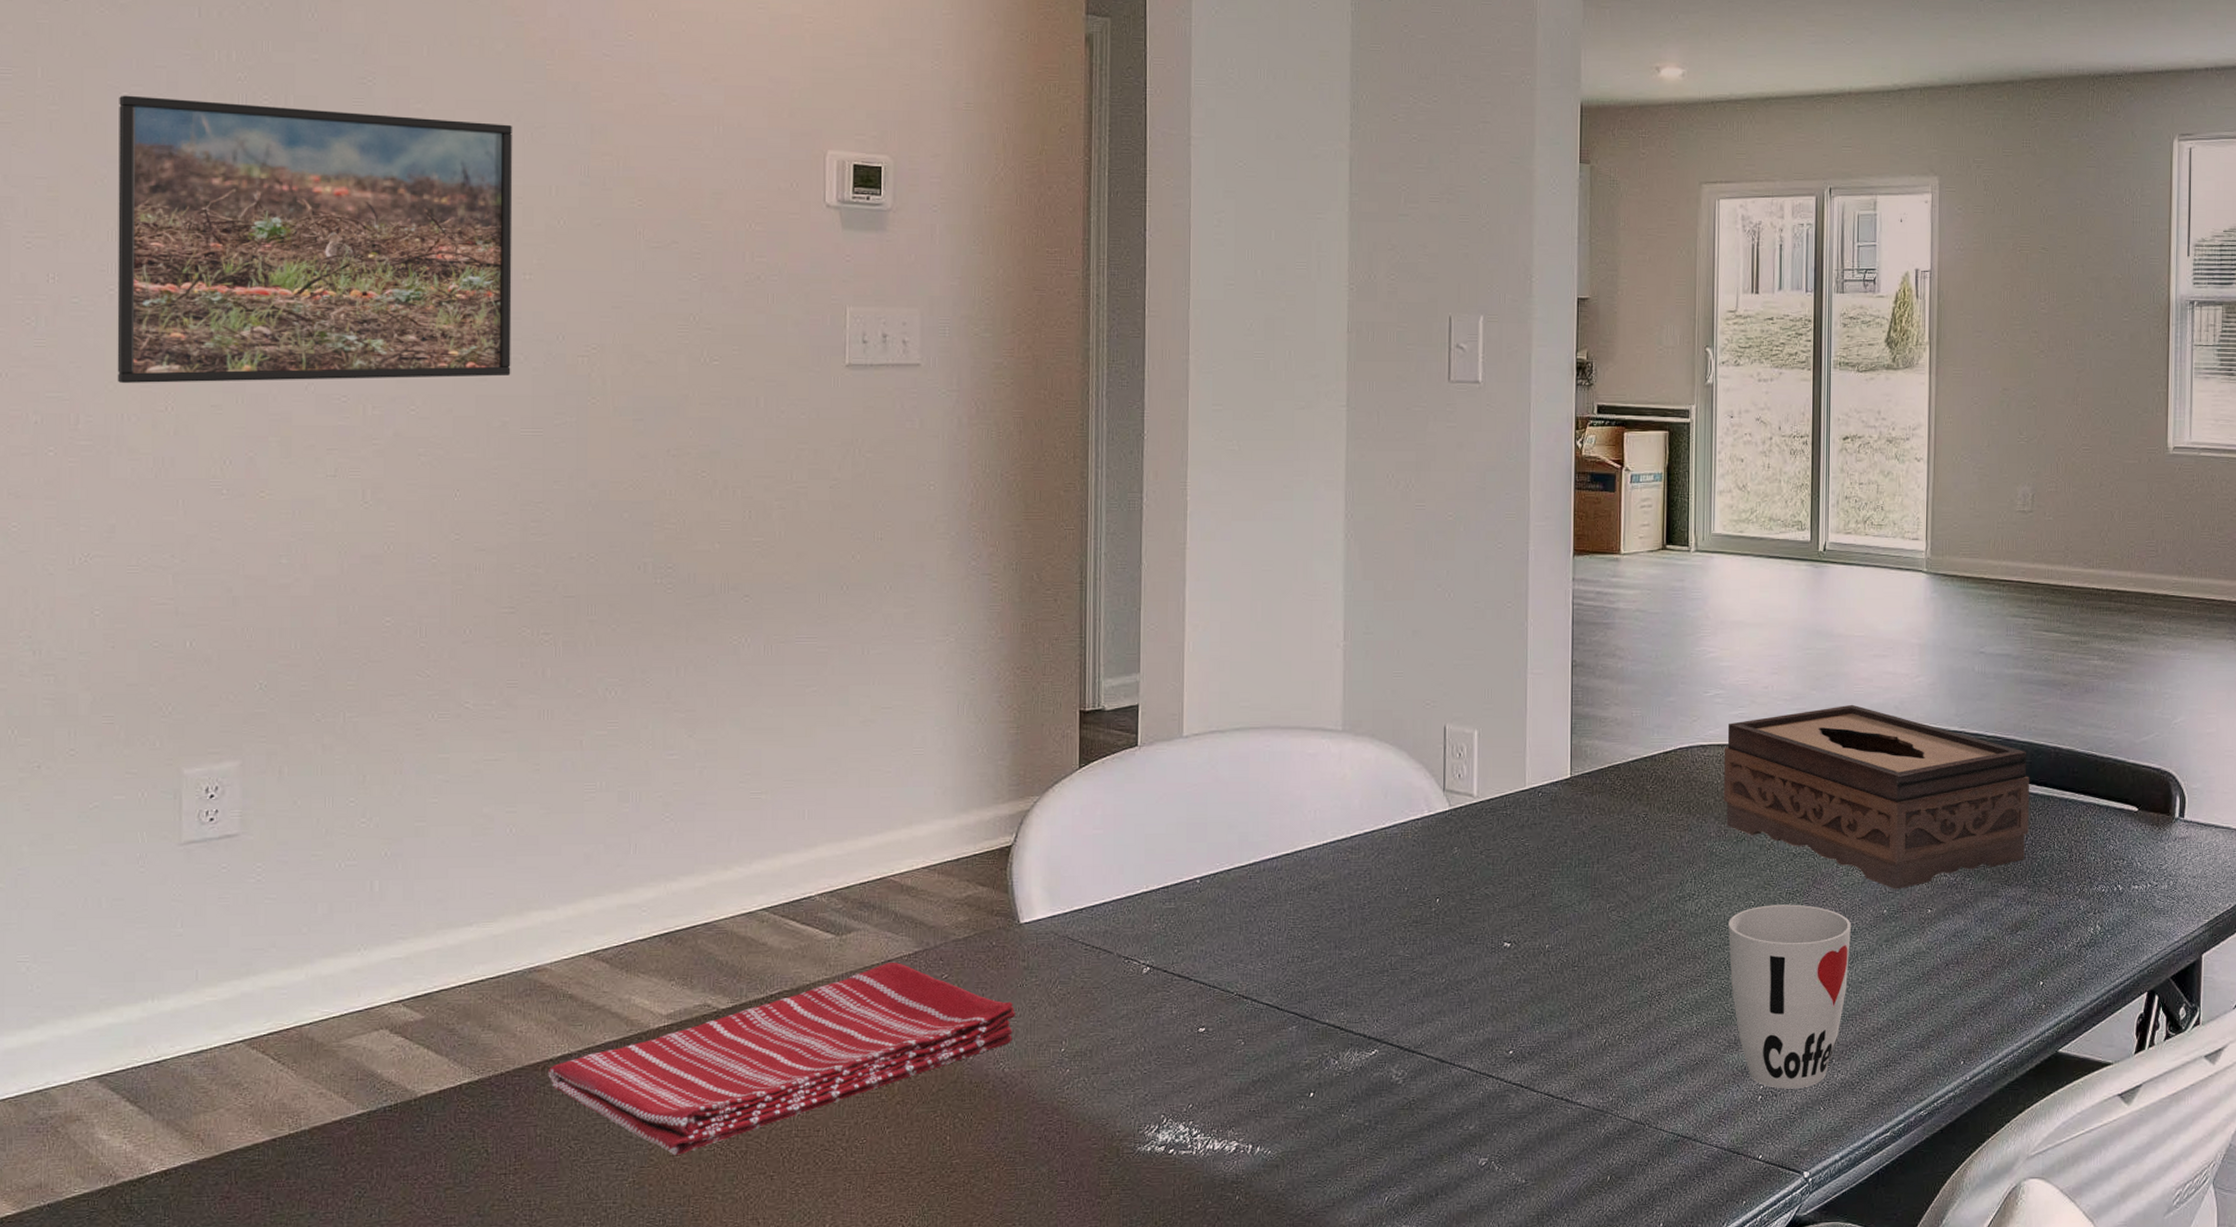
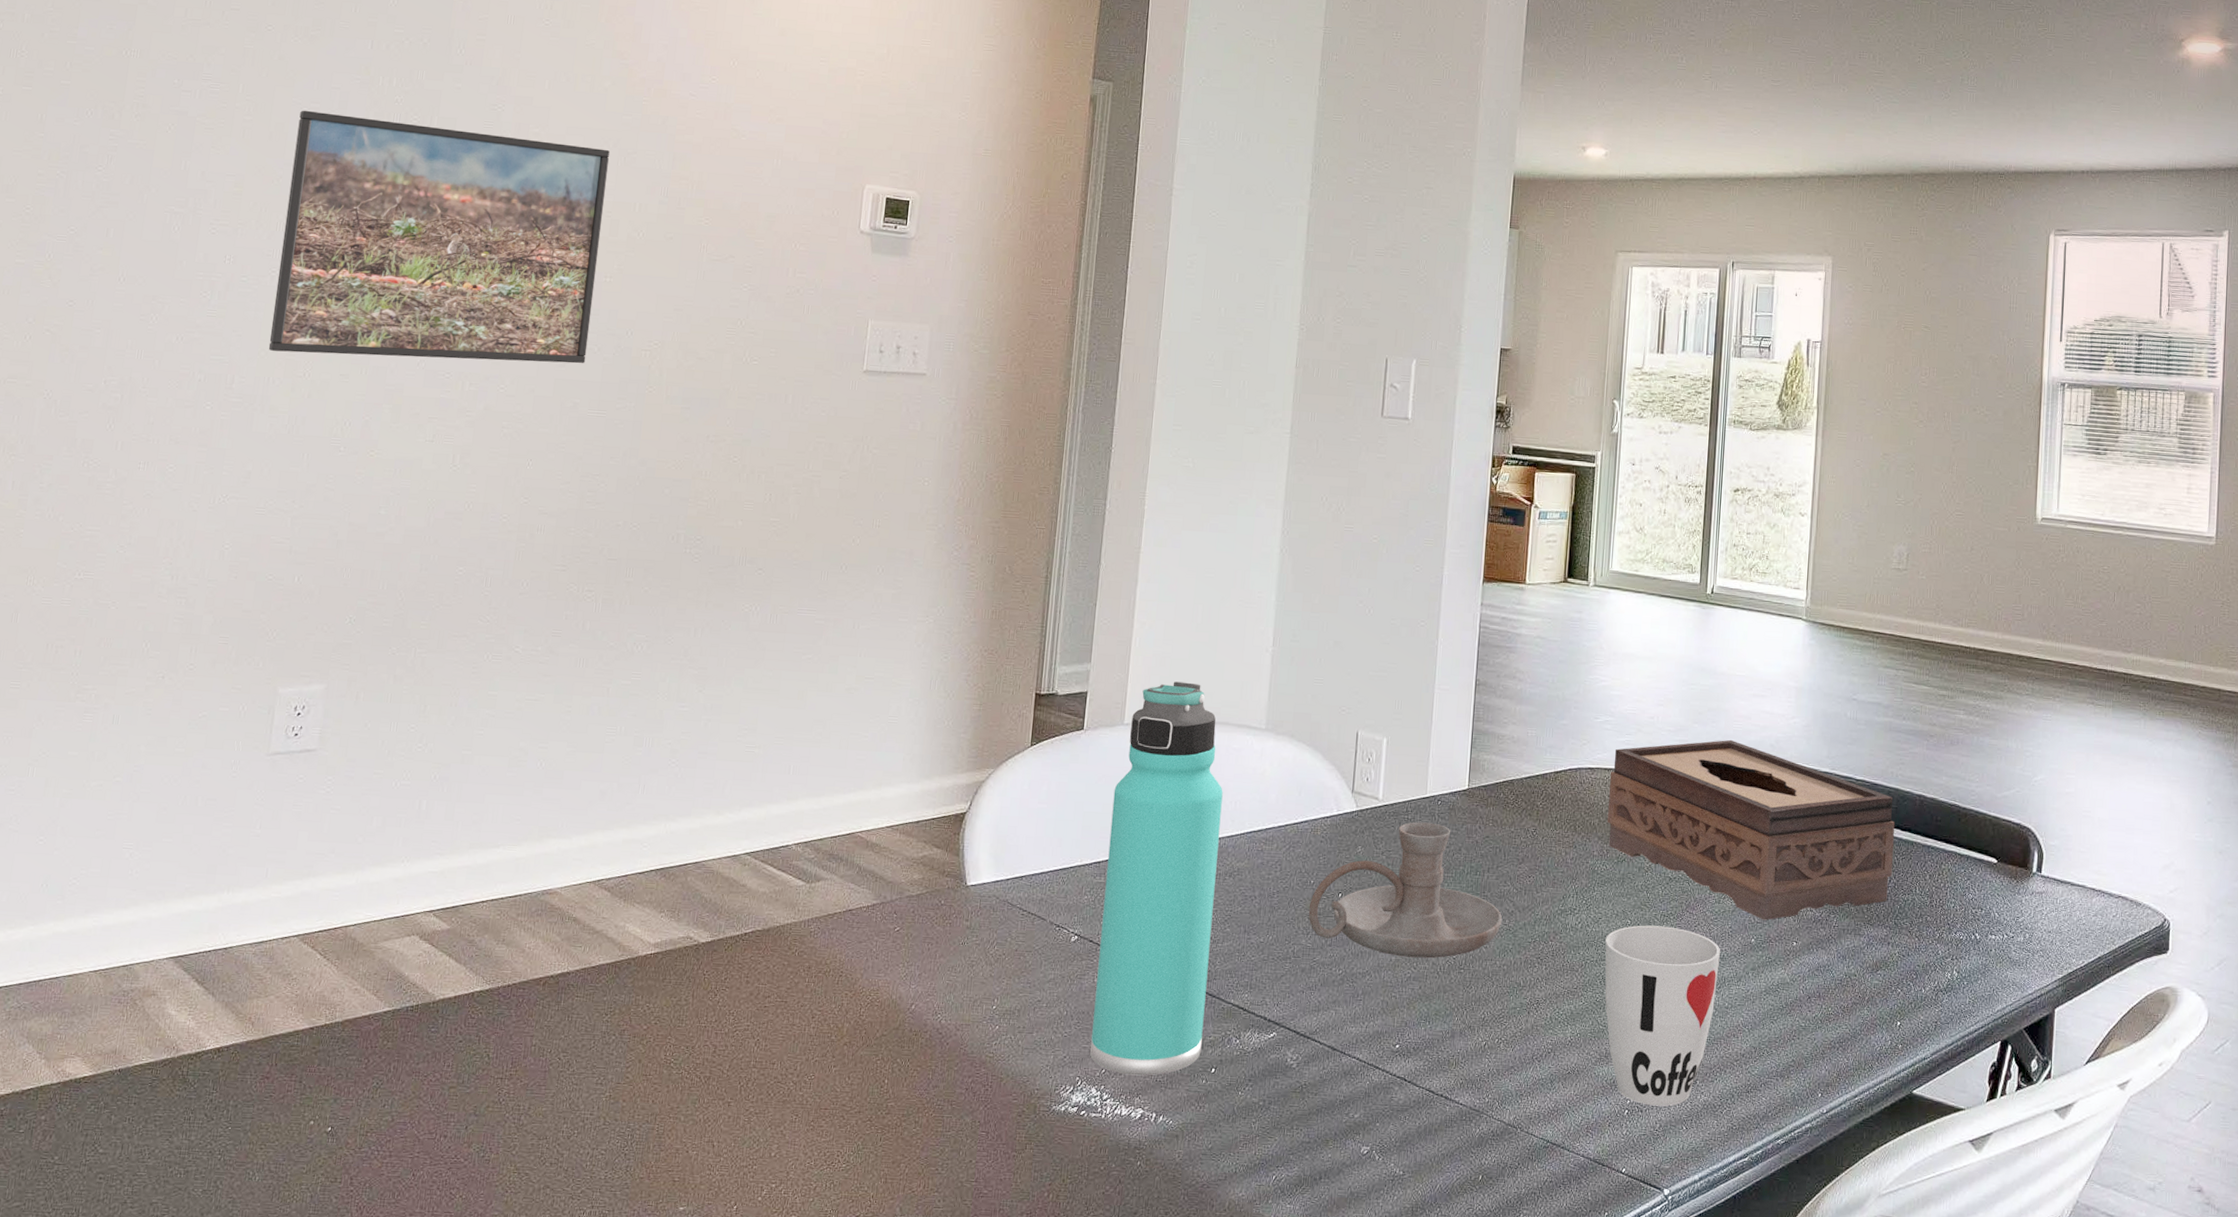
dish towel: present [548,963,1015,1155] -> none [547,912,956,1075]
thermos bottle: none [1174,686,1300,1108] -> present [1090,681,1223,1076]
candle holder: none [1404,816,1615,959] -> present [1308,822,1502,959]

